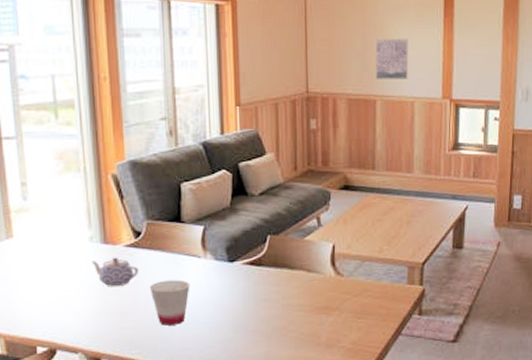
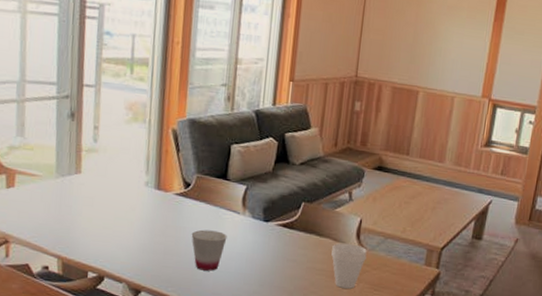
teapot: present [91,257,138,286] -> none [144,202,184,229]
cup: none [307,272,345,322] -> present [331,243,367,289]
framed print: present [375,38,409,79] -> none [422,34,457,75]

